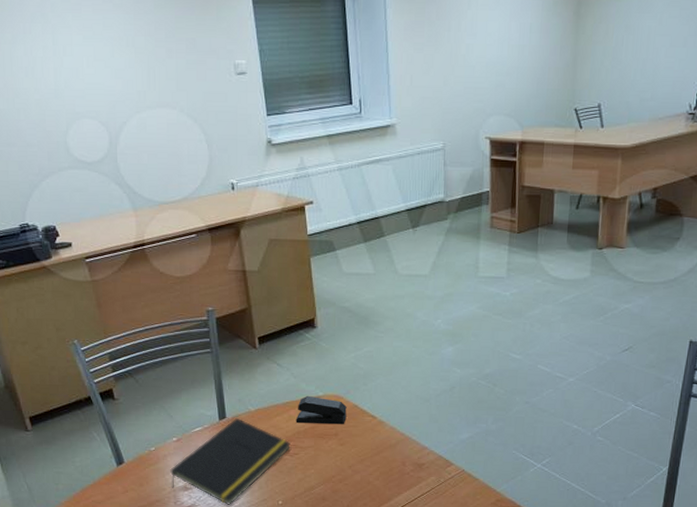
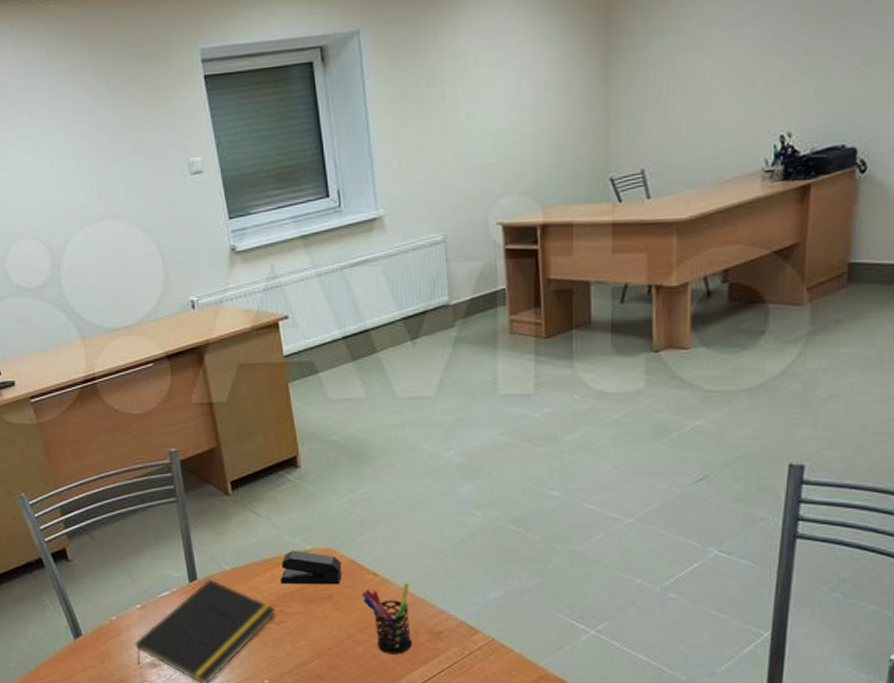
pen holder: none [362,424,400,481] -> present [361,583,412,654]

